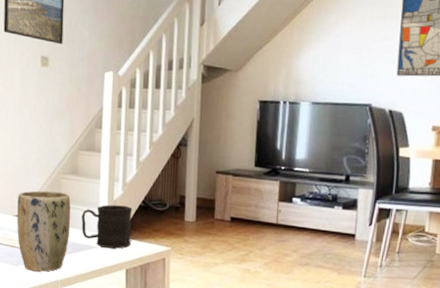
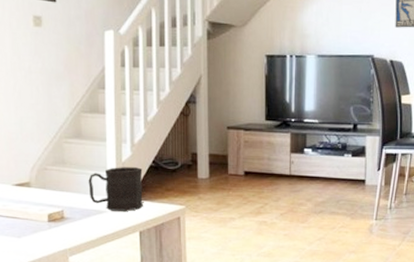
plant pot: present [17,190,71,272] -> none [16,156,76,241]

